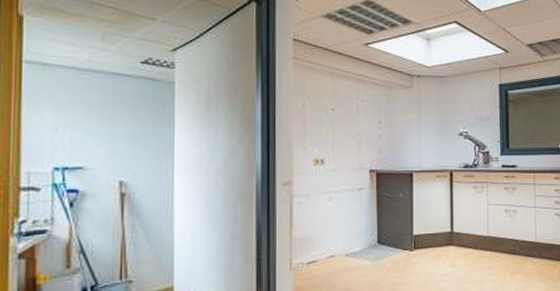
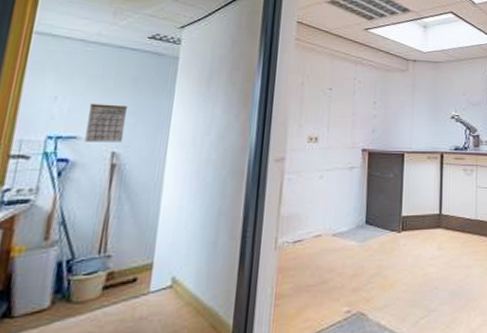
calendar: none [90,133,130,172] -> present [85,103,129,143]

